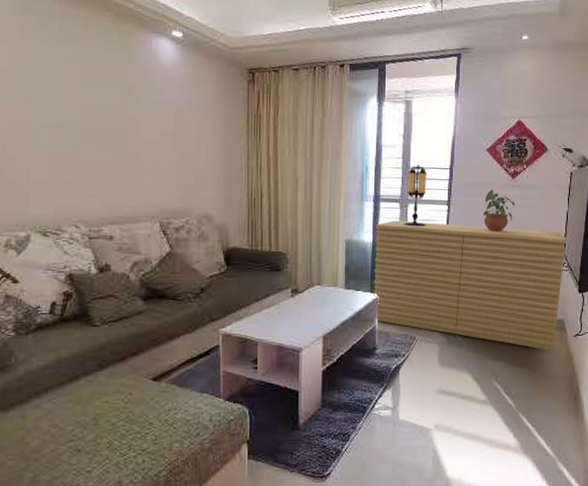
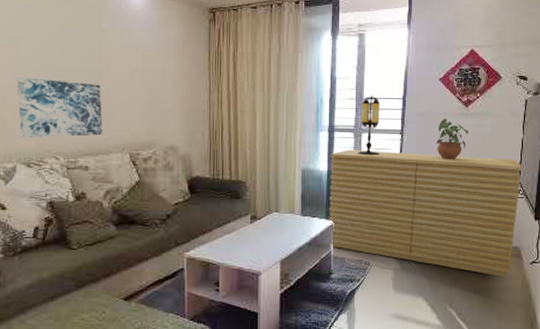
wall art: none [30,137,130,204] -> present [16,77,103,138]

